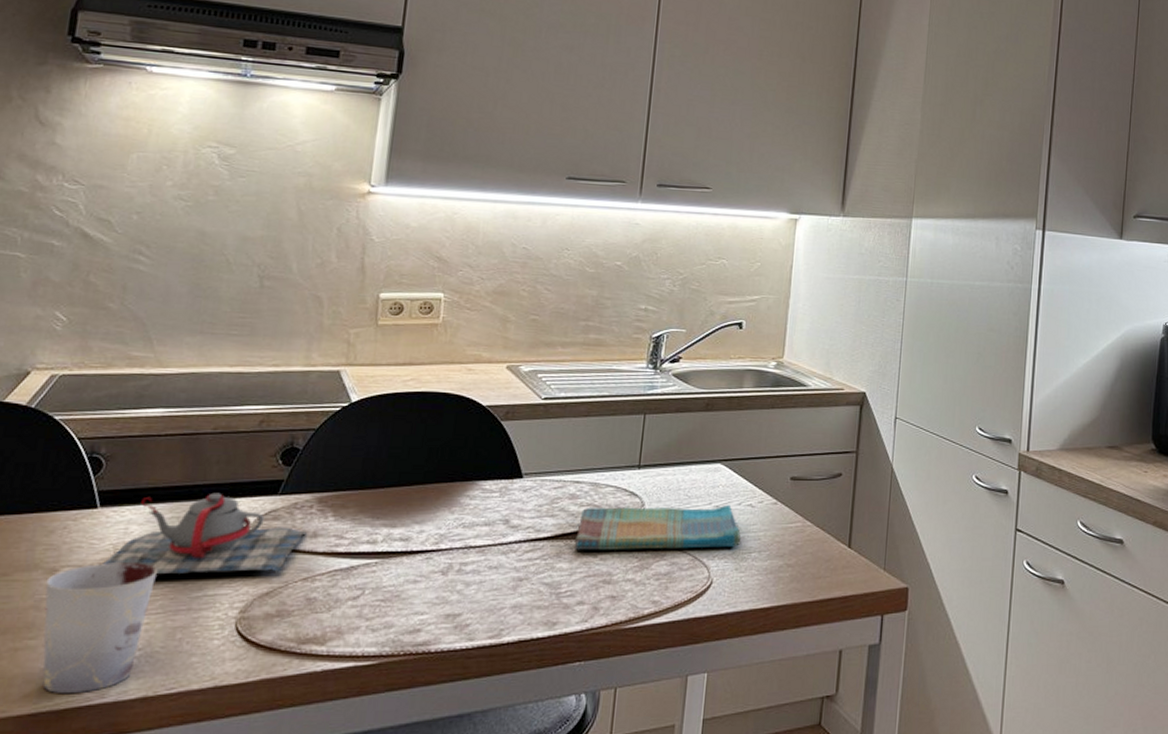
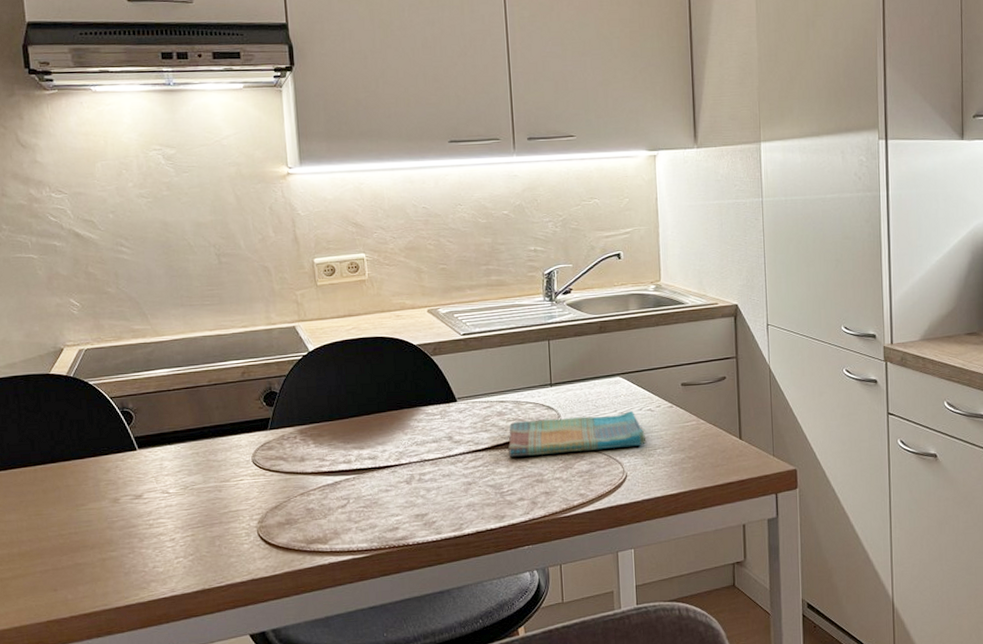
cup: present [42,562,159,694] -> none [113,489,192,591]
teapot: present [103,492,307,575] -> none [150,431,296,498]

